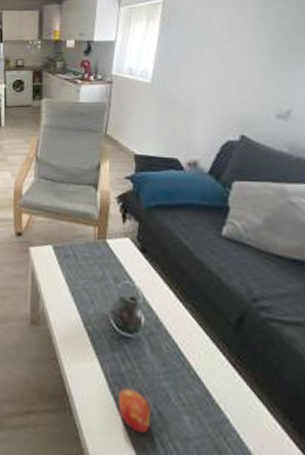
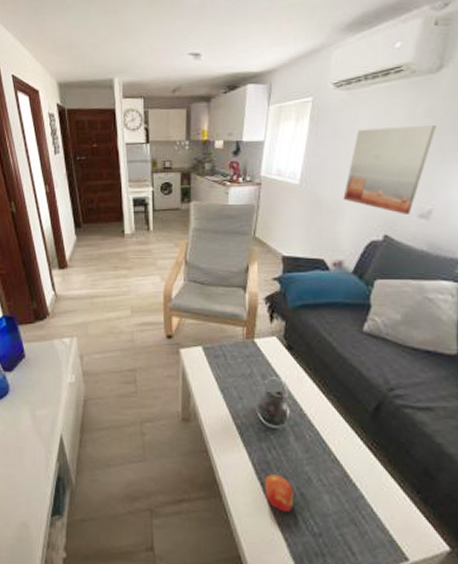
wall art: none [196,26,291,115] -> present [343,125,436,215]

